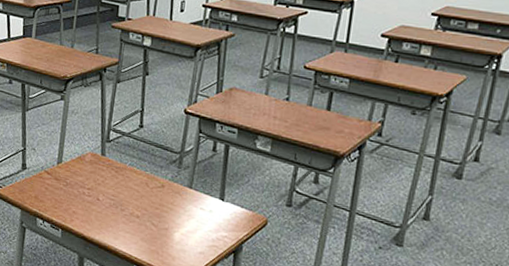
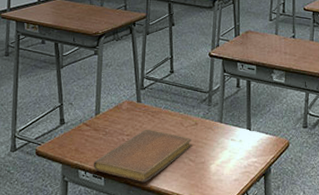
notebook: none [51,184,157,241] -> present [93,129,192,182]

